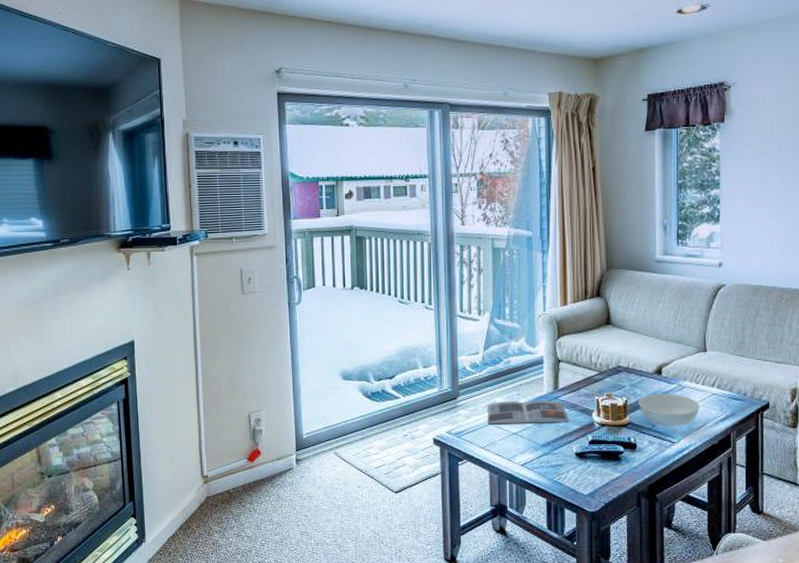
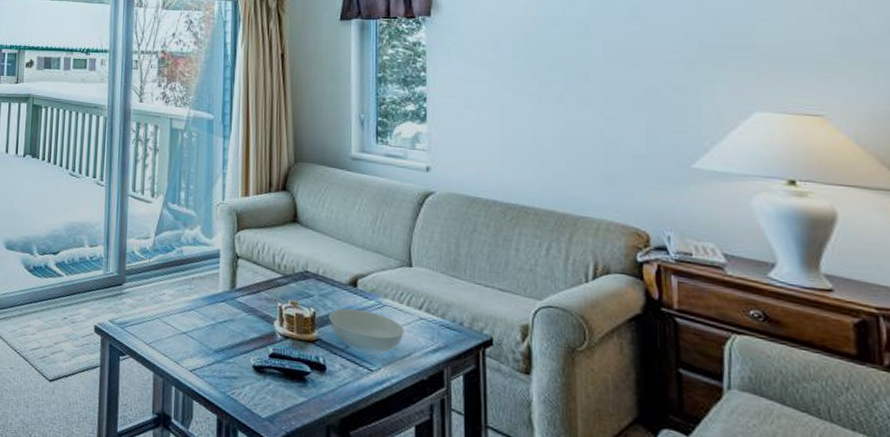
magazine: present [487,400,570,424] -> none [154,294,247,328]

